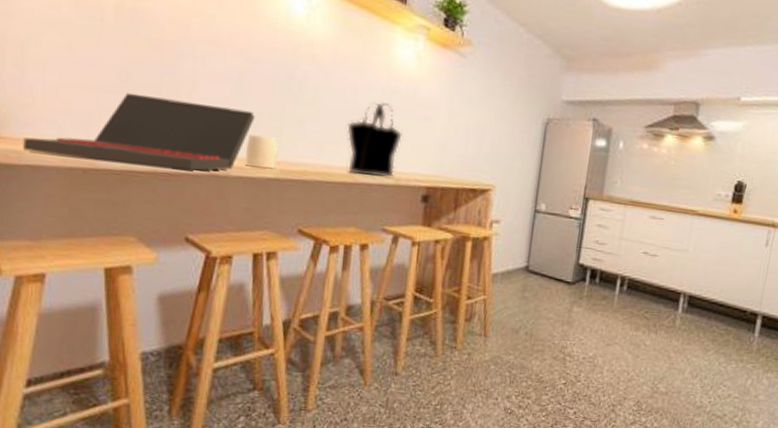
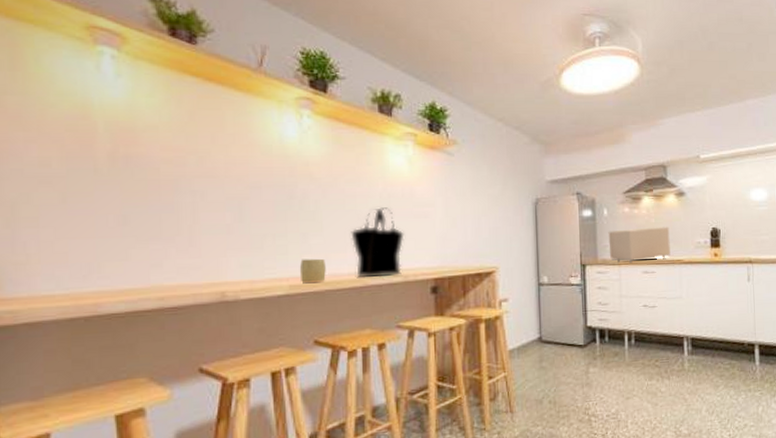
laptop: present [23,92,255,172] -> none [18,234,259,310]
mug: present [245,134,279,169] -> none [252,255,286,288]
mug: none [291,144,319,172] -> present [299,258,326,284]
microwave: none [616,166,689,206] -> present [608,227,671,263]

